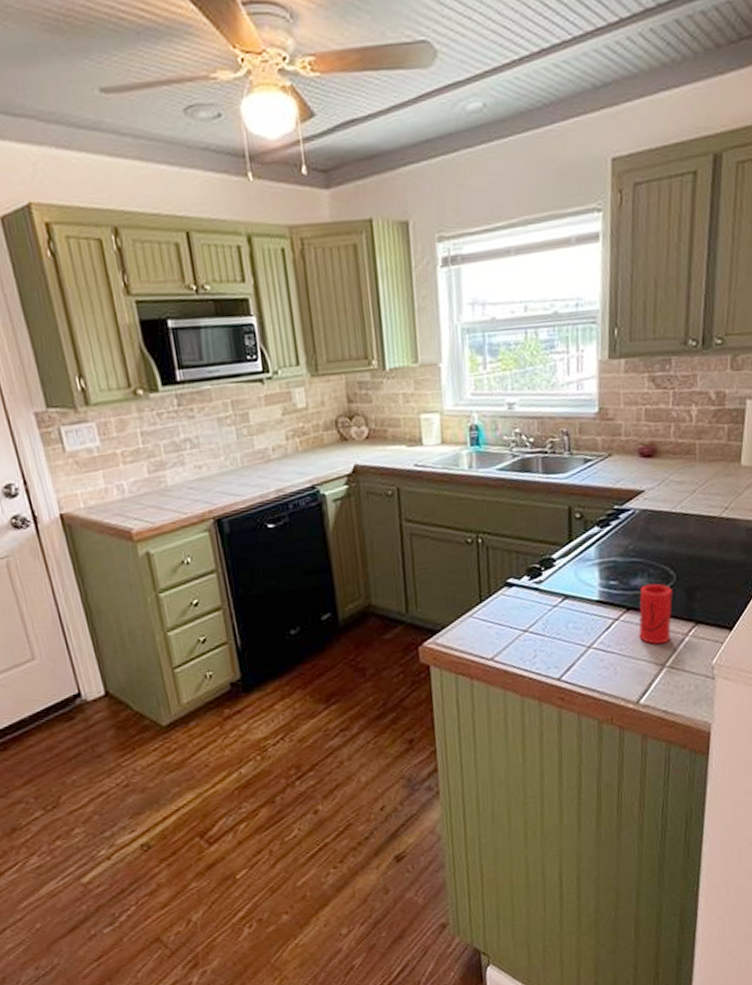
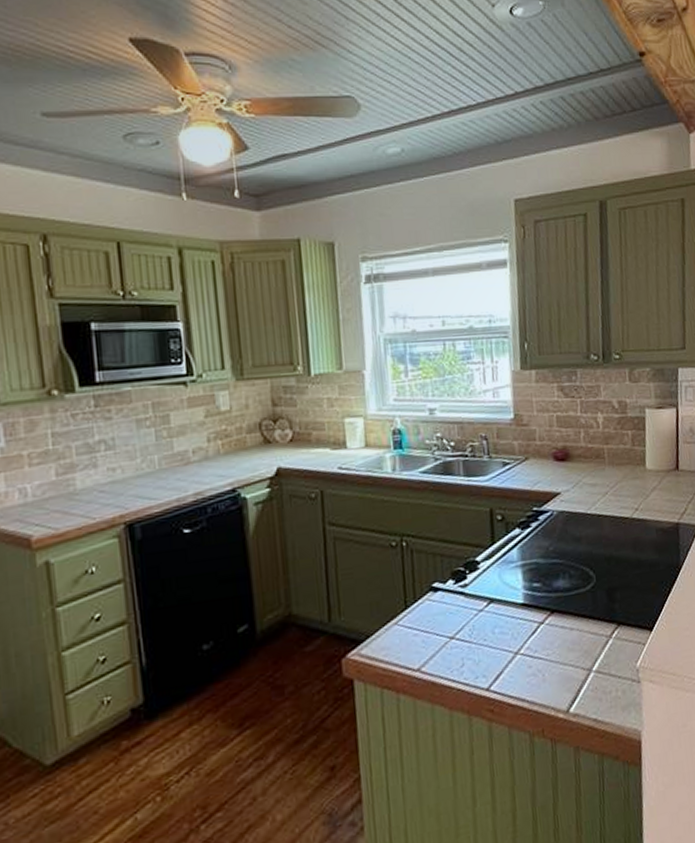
cup: present [638,583,672,645] -> none [563,584,595,648]

